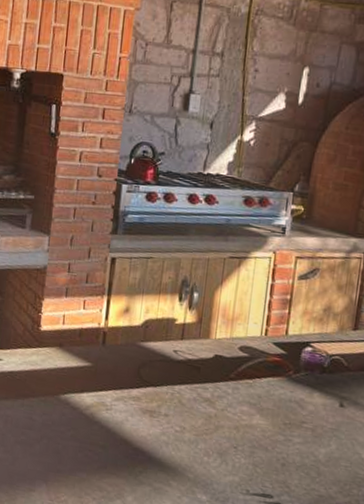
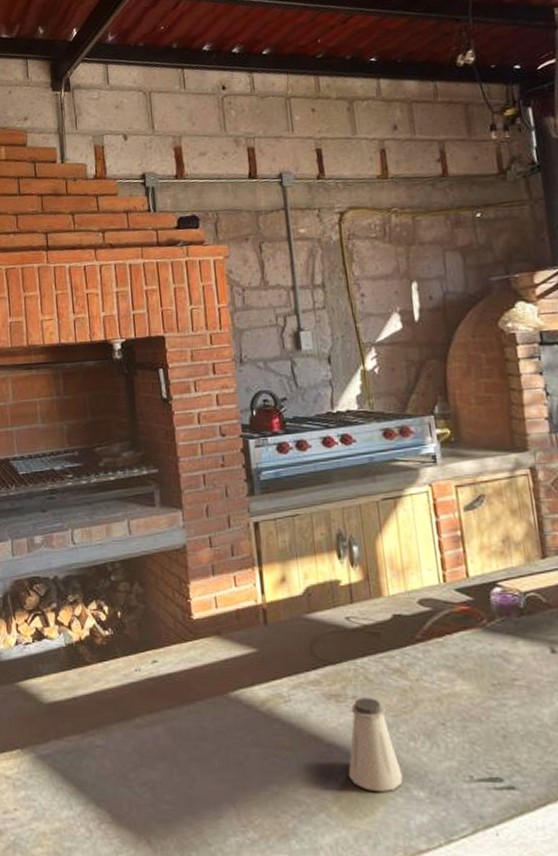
saltshaker: none [147,416,192,492] -> present [348,697,403,793]

